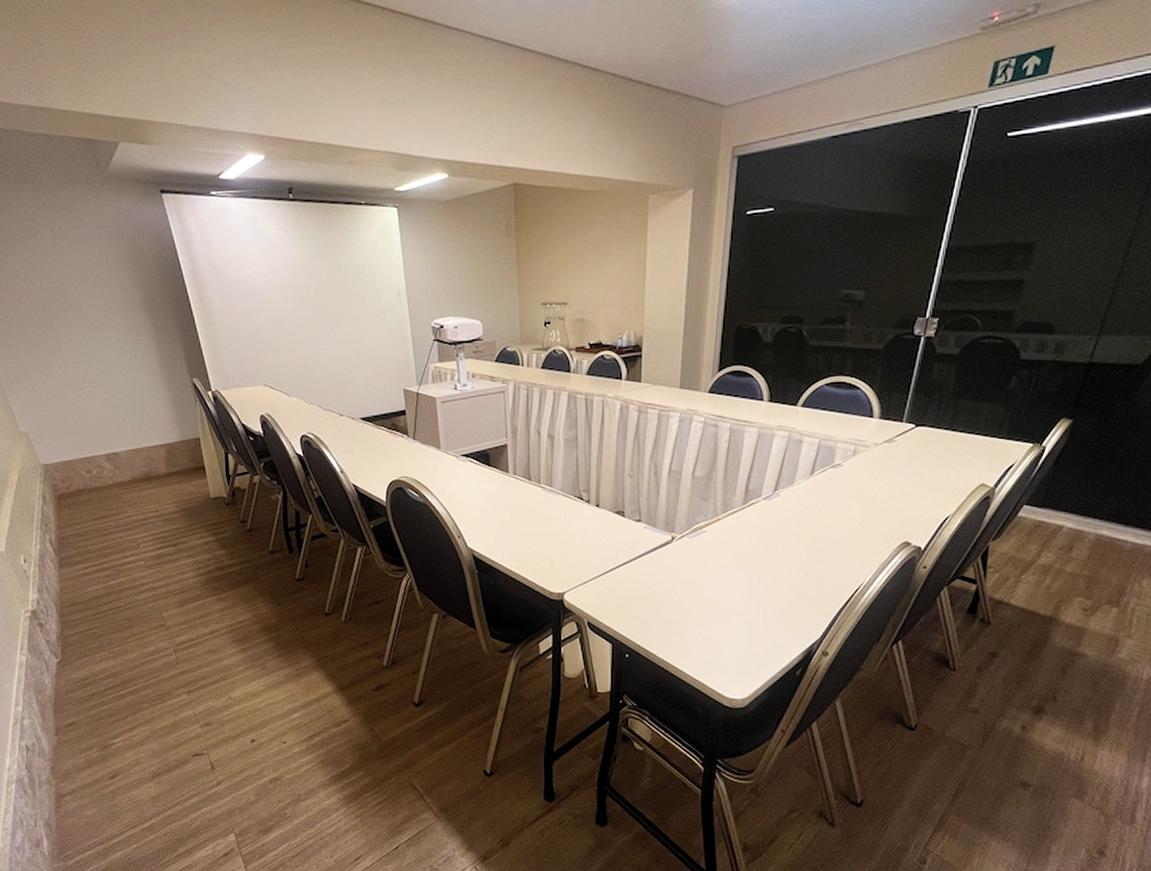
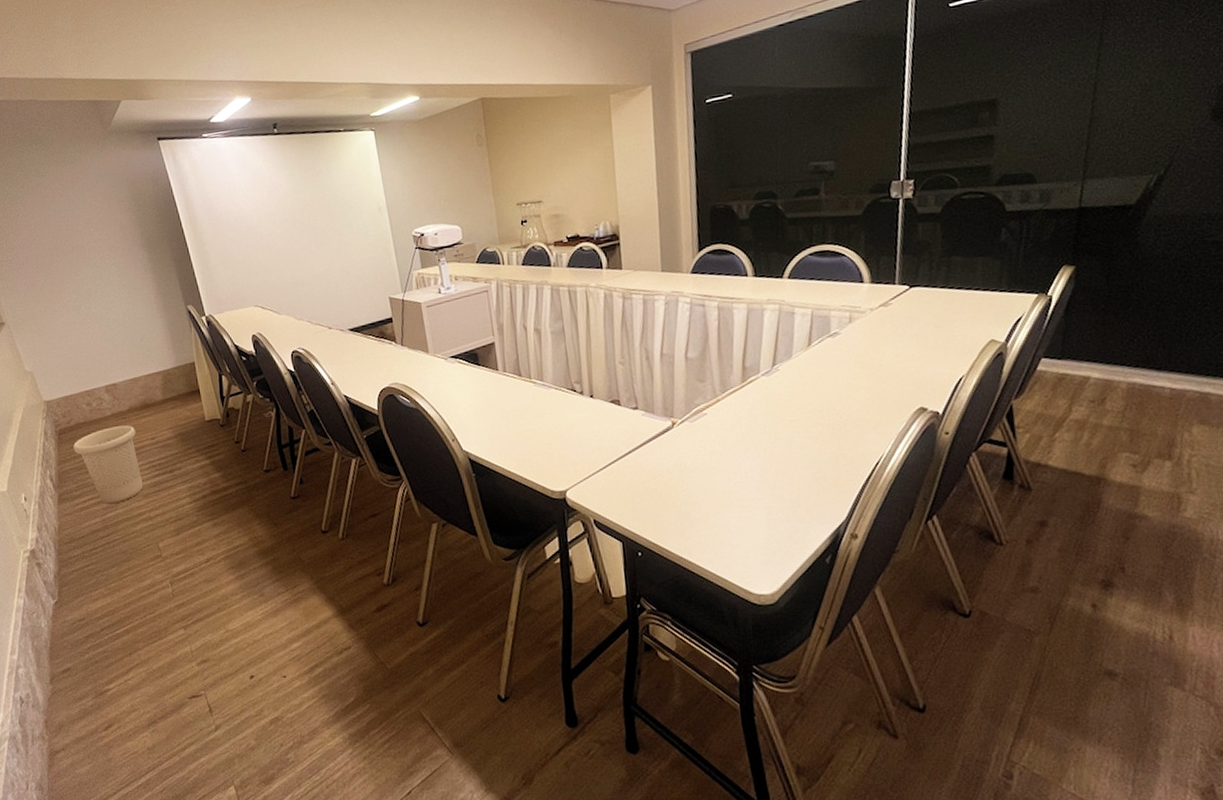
trash bin: none [72,496,147,572] -> present [72,425,144,505]

